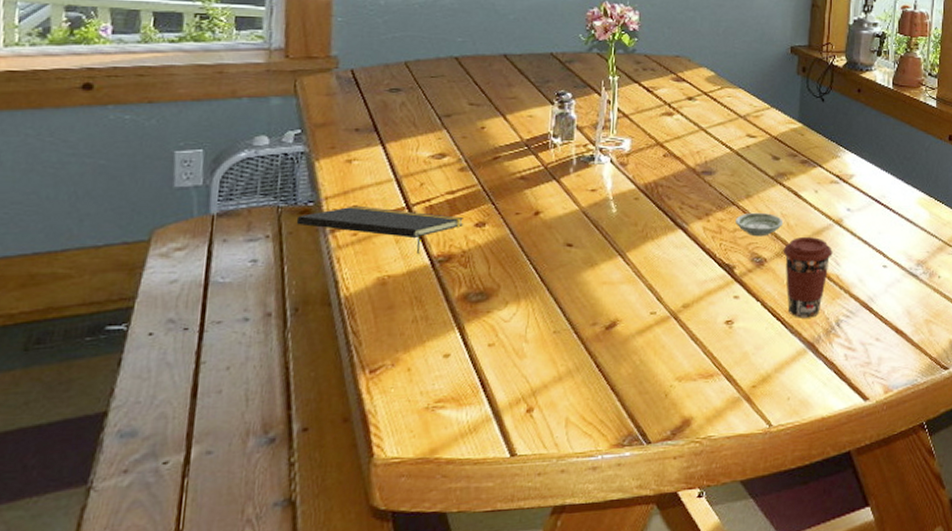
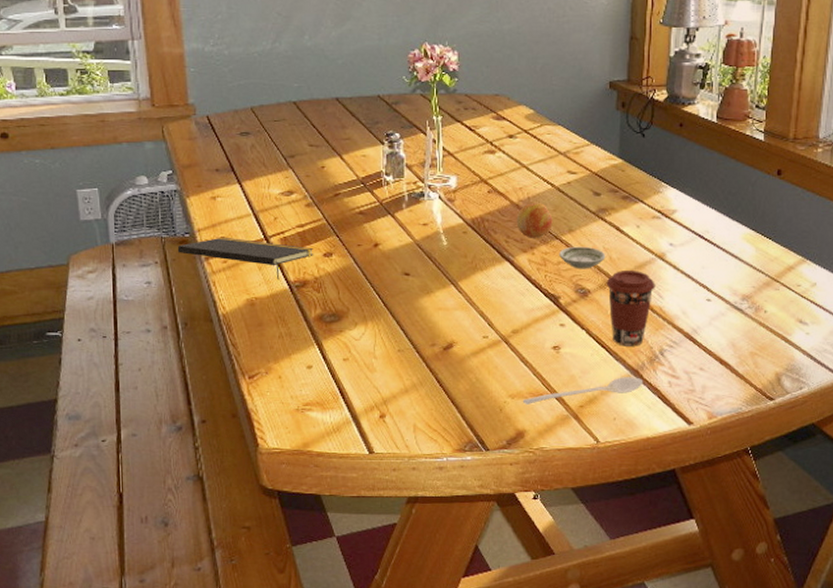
stirrer: none [691,351,819,388] -> present [523,377,644,404]
fruit: none [692,167,730,204] -> present [516,203,553,238]

